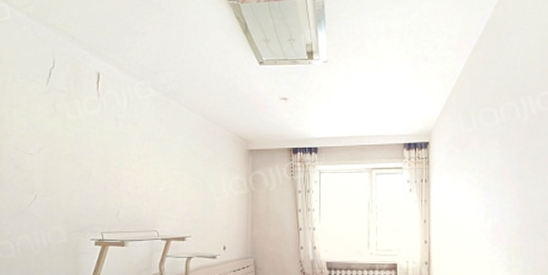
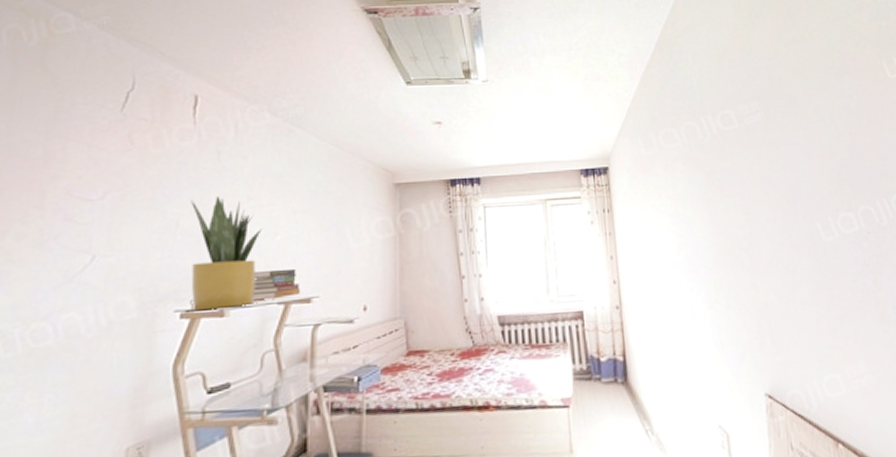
planter: none [98,155,149,241] -> present [191,197,262,311]
books: none [144,213,178,236] -> present [253,268,301,301]

